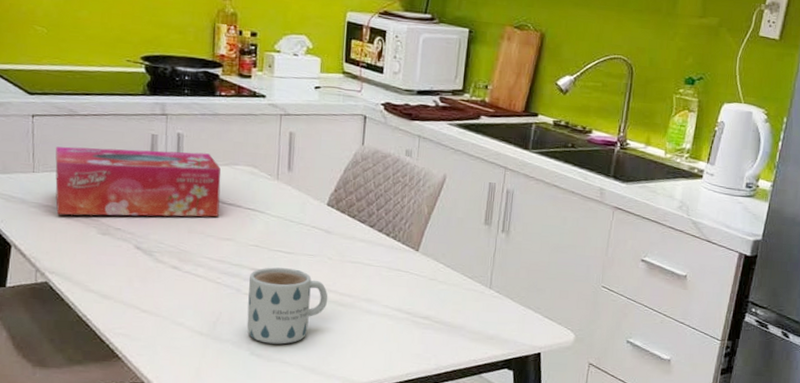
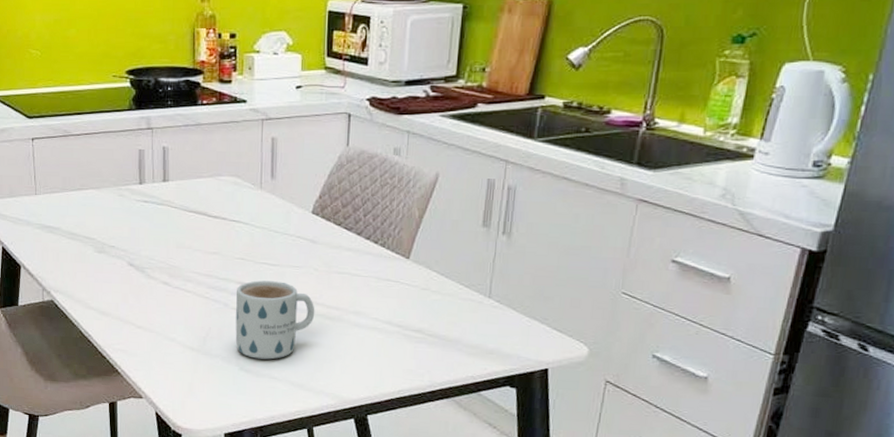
tissue box: present [55,146,221,217] -> none [54,165,206,235]

